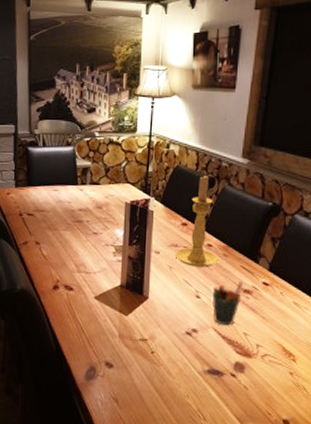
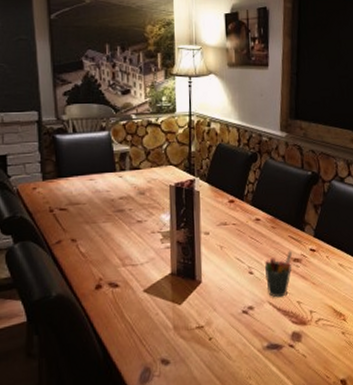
candle holder: present [174,175,219,267] -> none [224,150,268,243]

